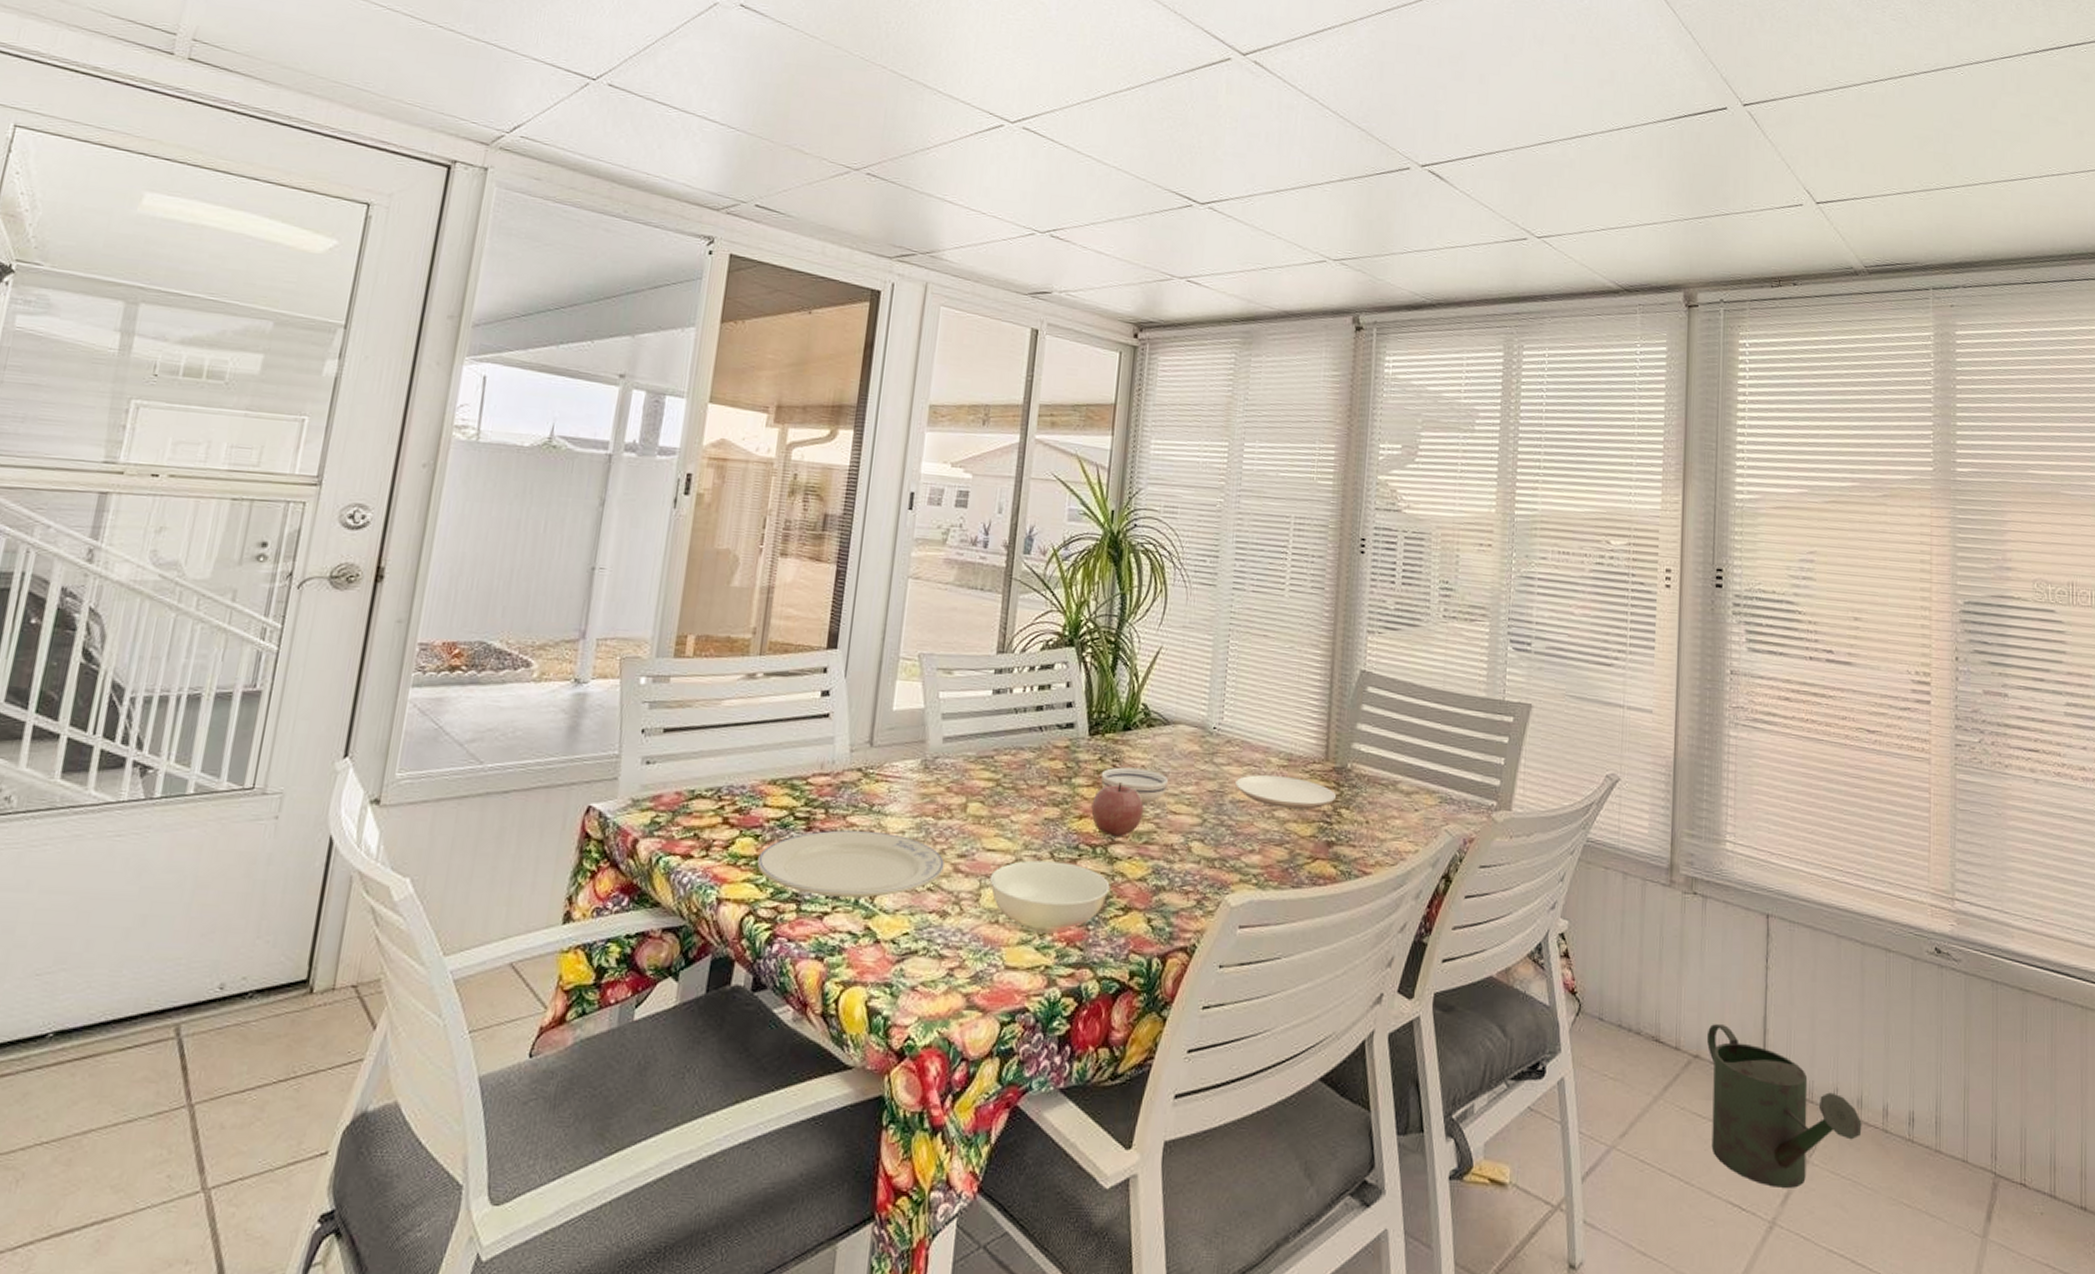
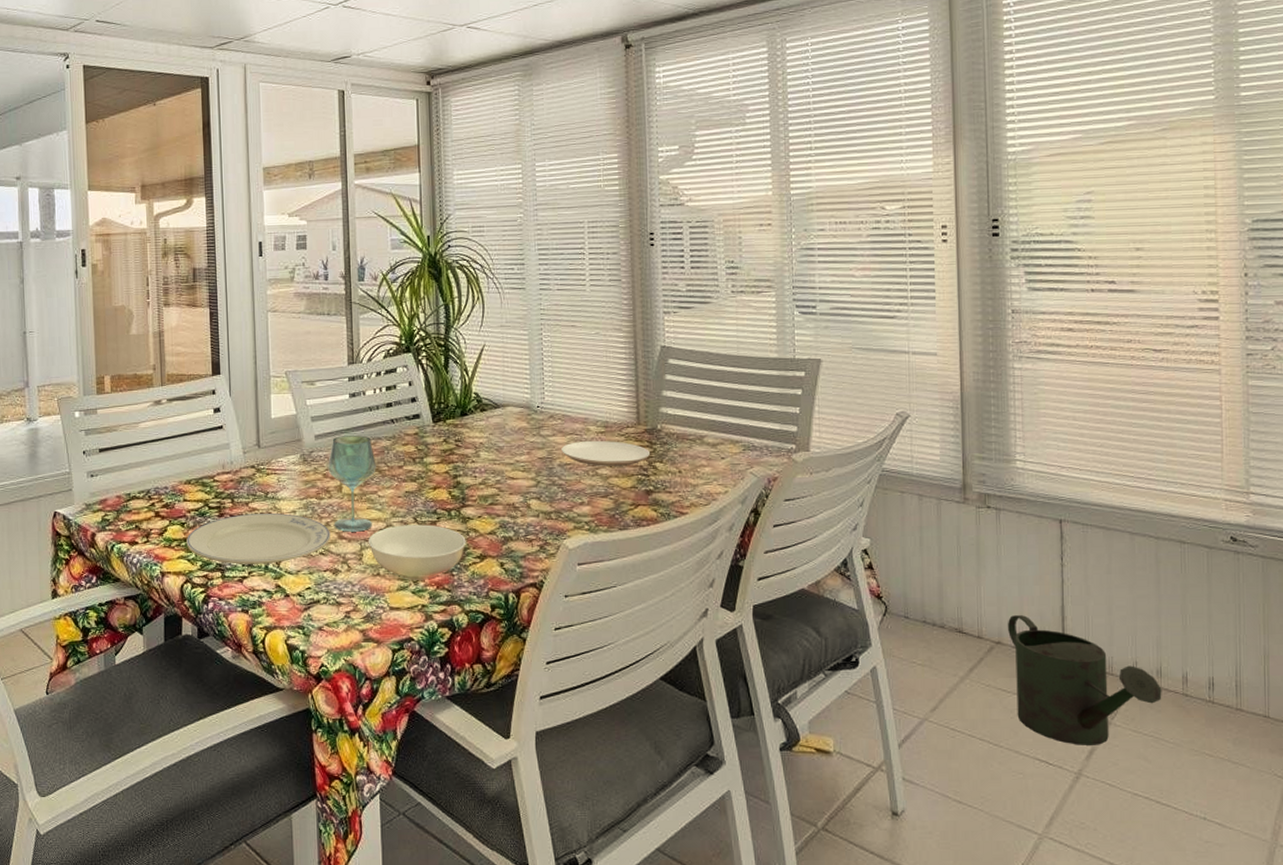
wine glass: none [950,741,1014,865] -> present [328,435,376,532]
fruit: present [1091,781,1144,837] -> none [442,457,487,501]
bowl: present [1101,767,1169,806] -> none [447,445,505,475]

